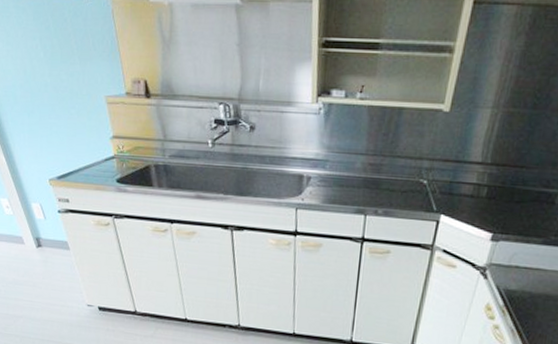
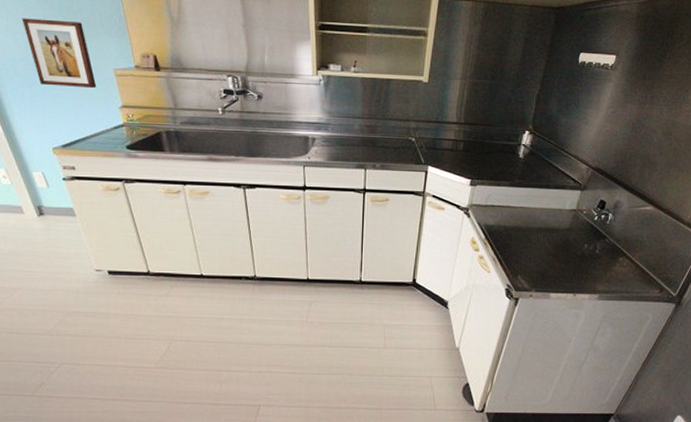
wall art: none [20,42,89,118] -> present [22,18,97,89]

